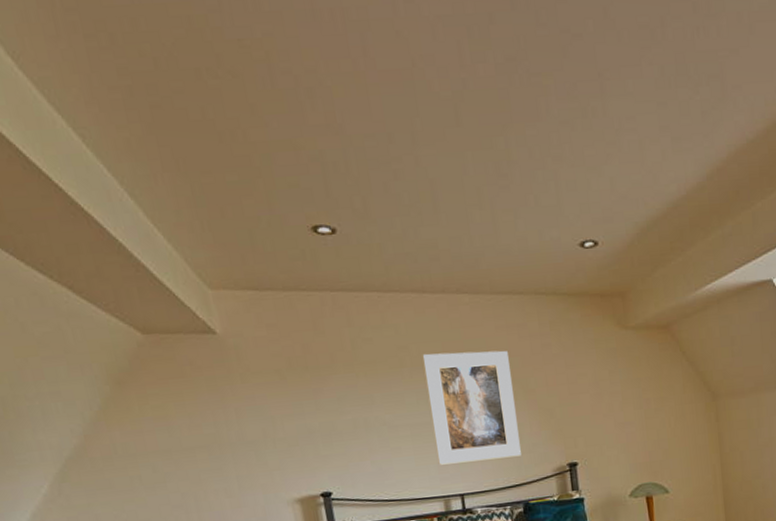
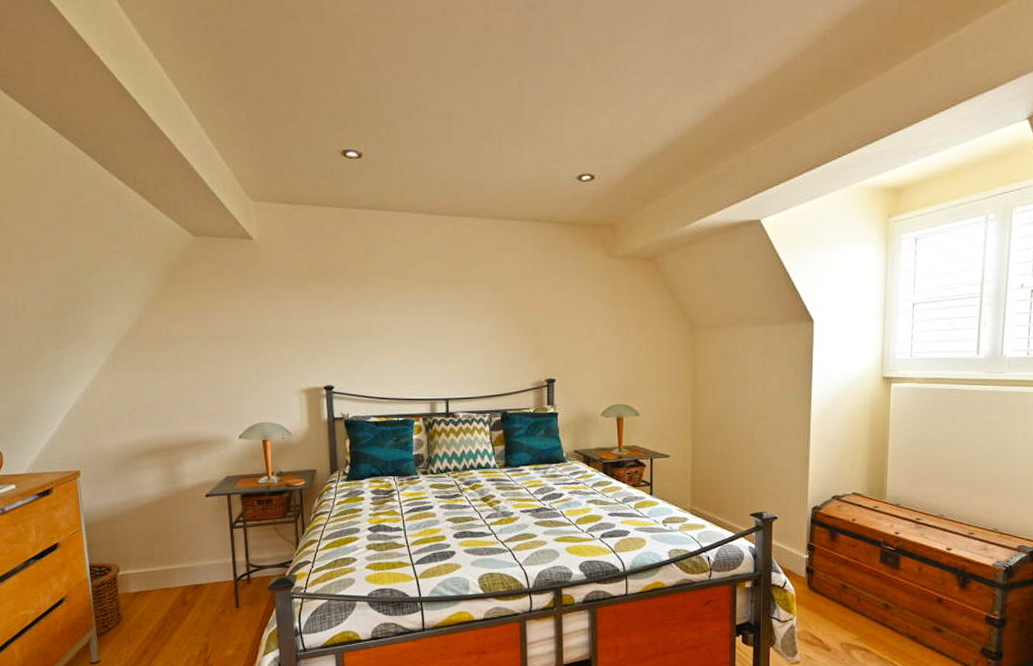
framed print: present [422,350,521,465] -> none [425,268,504,370]

